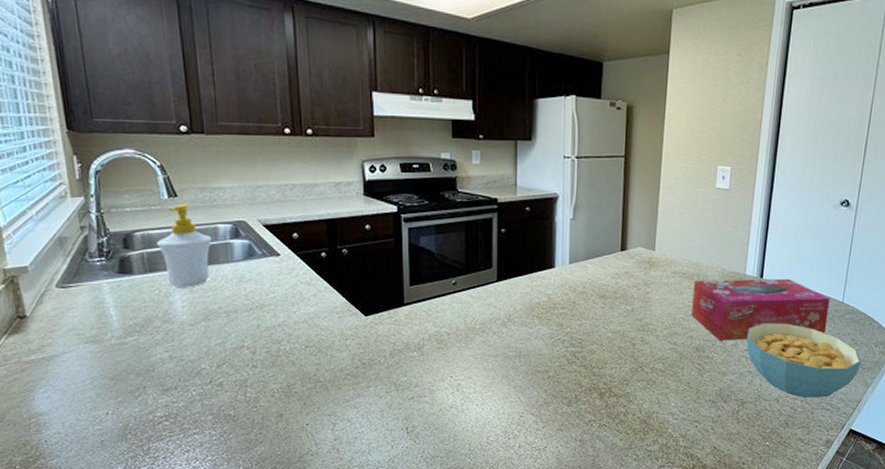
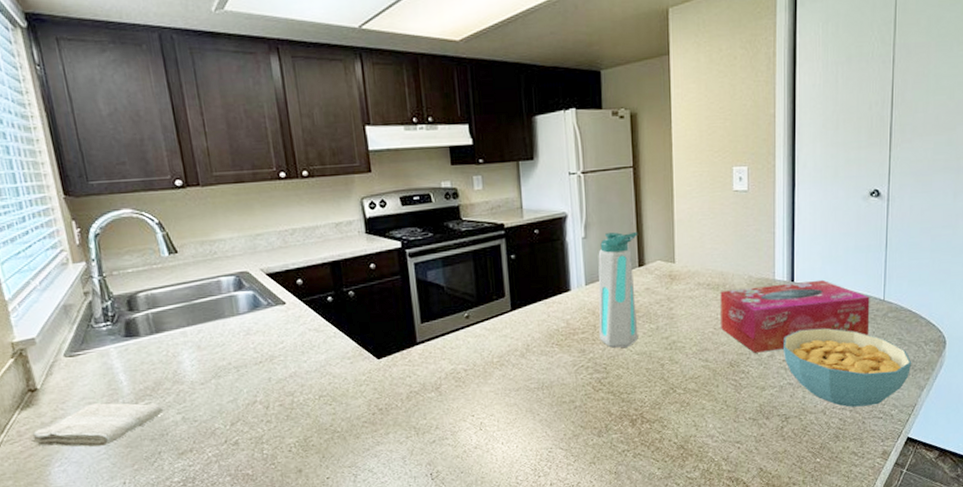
washcloth: none [15,335,152,377] -> present [30,403,164,448]
soap bottle: present [157,203,213,287] -> none [161,259,216,346]
water bottle: none [578,217,622,325] -> present [598,231,639,348]

